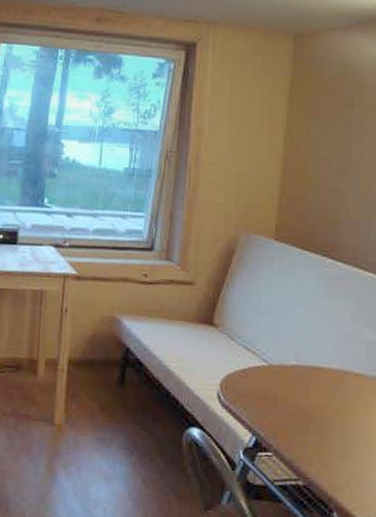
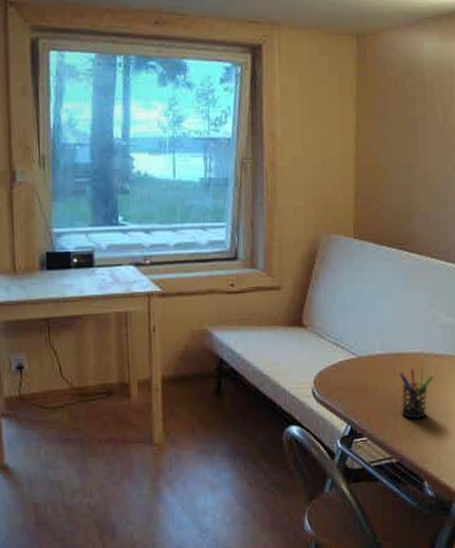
pen holder: none [313,385,353,442] -> present [399,367,434,419]

